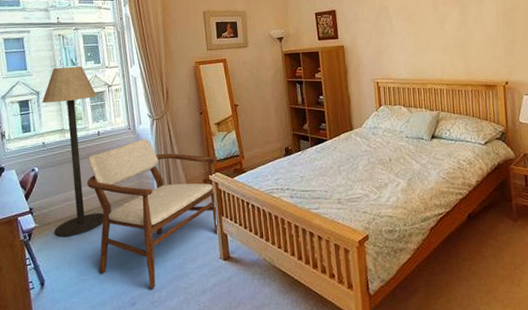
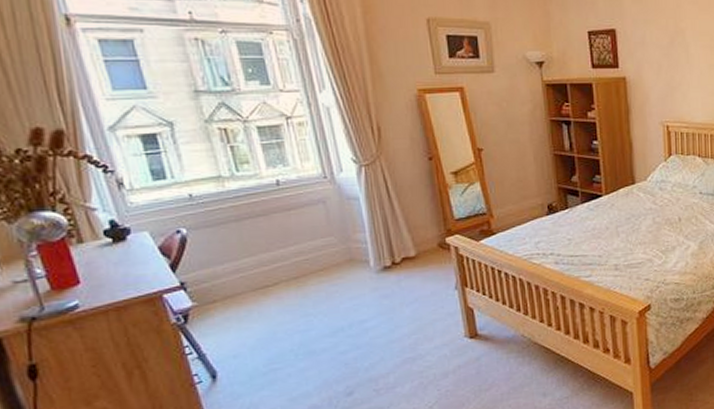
floor lamp: present [42,66,104,237] -> none [180,87,298,318]
armchair: present [87,138,219,289] -> none [265,191,463,375]

